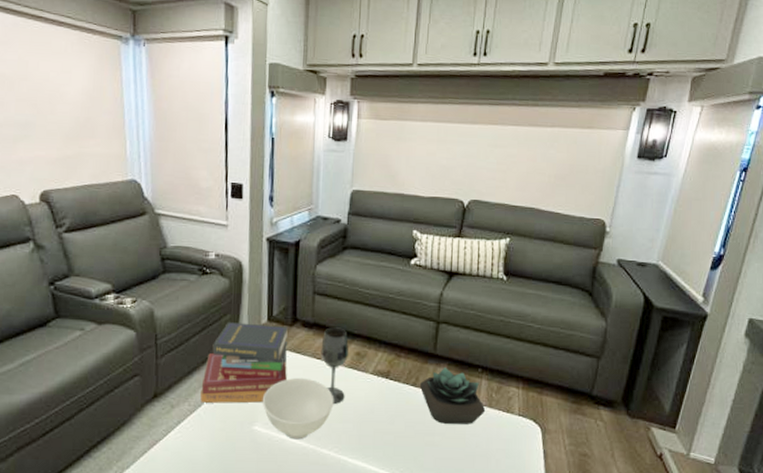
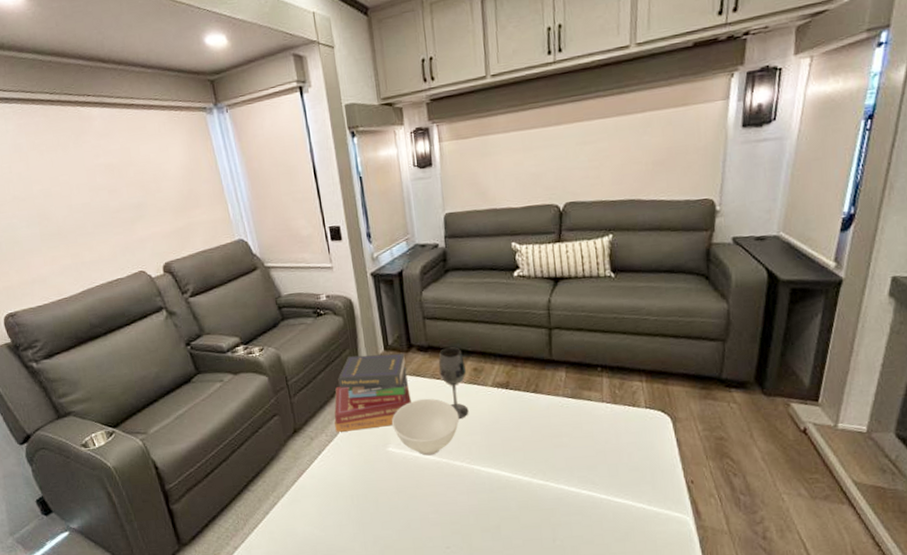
succulent plant: present [419,368,486,424] -> none [540,371,611,425]

